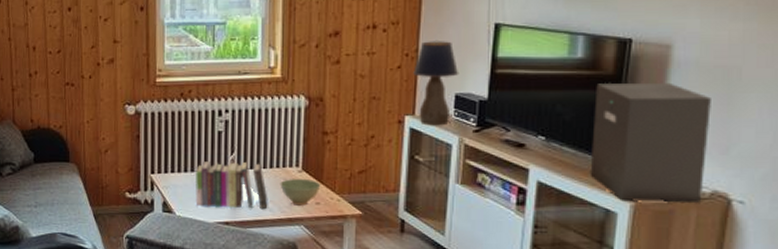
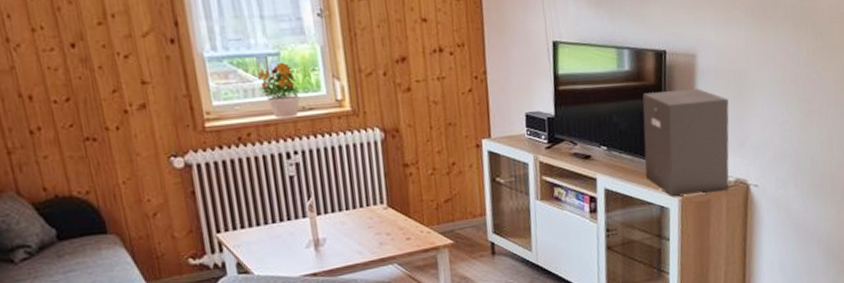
books: present [195,161,268,210] -> none [270,205,357,262]
flowerpot: none [204,30,238,79] -> present [257,62,300,118]
bowl: present [280,179,321,206] -> none [366,215,409,244]
table lamp: present [413,40,459,126] -> none [484,60,527,147]

